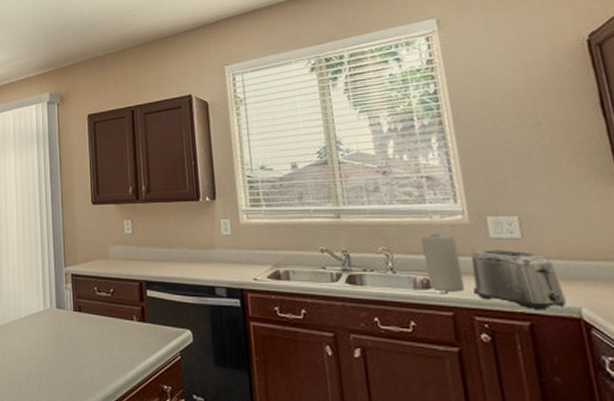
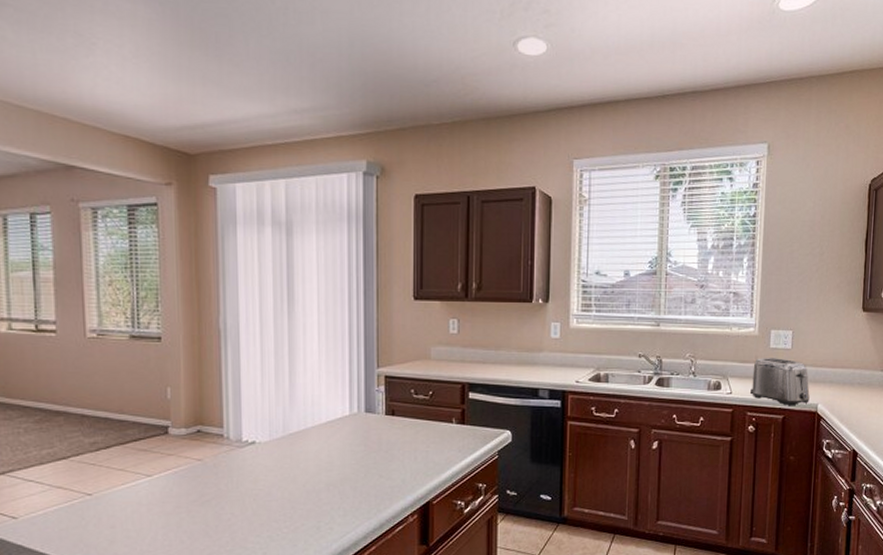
paper towel holder: present [421,232,465,292] -> none [719,342,746,392]

